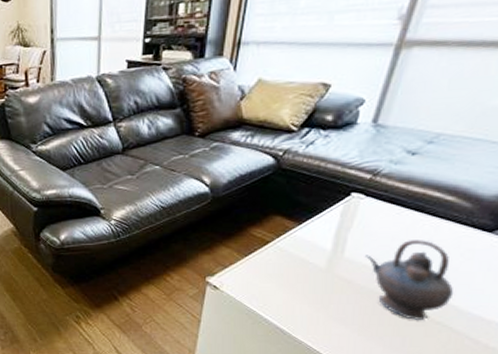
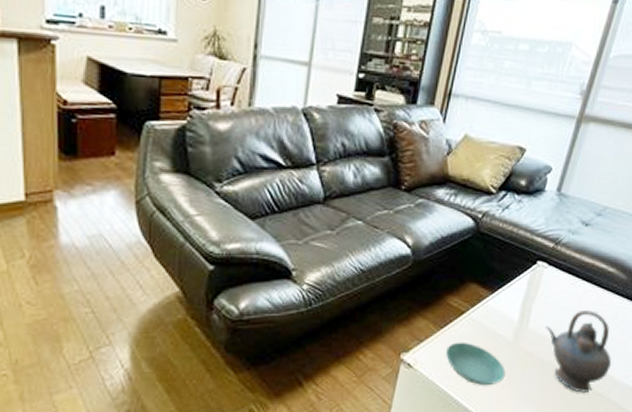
saucer: none [252,268,319,307] -> present [446,342,506,385]

